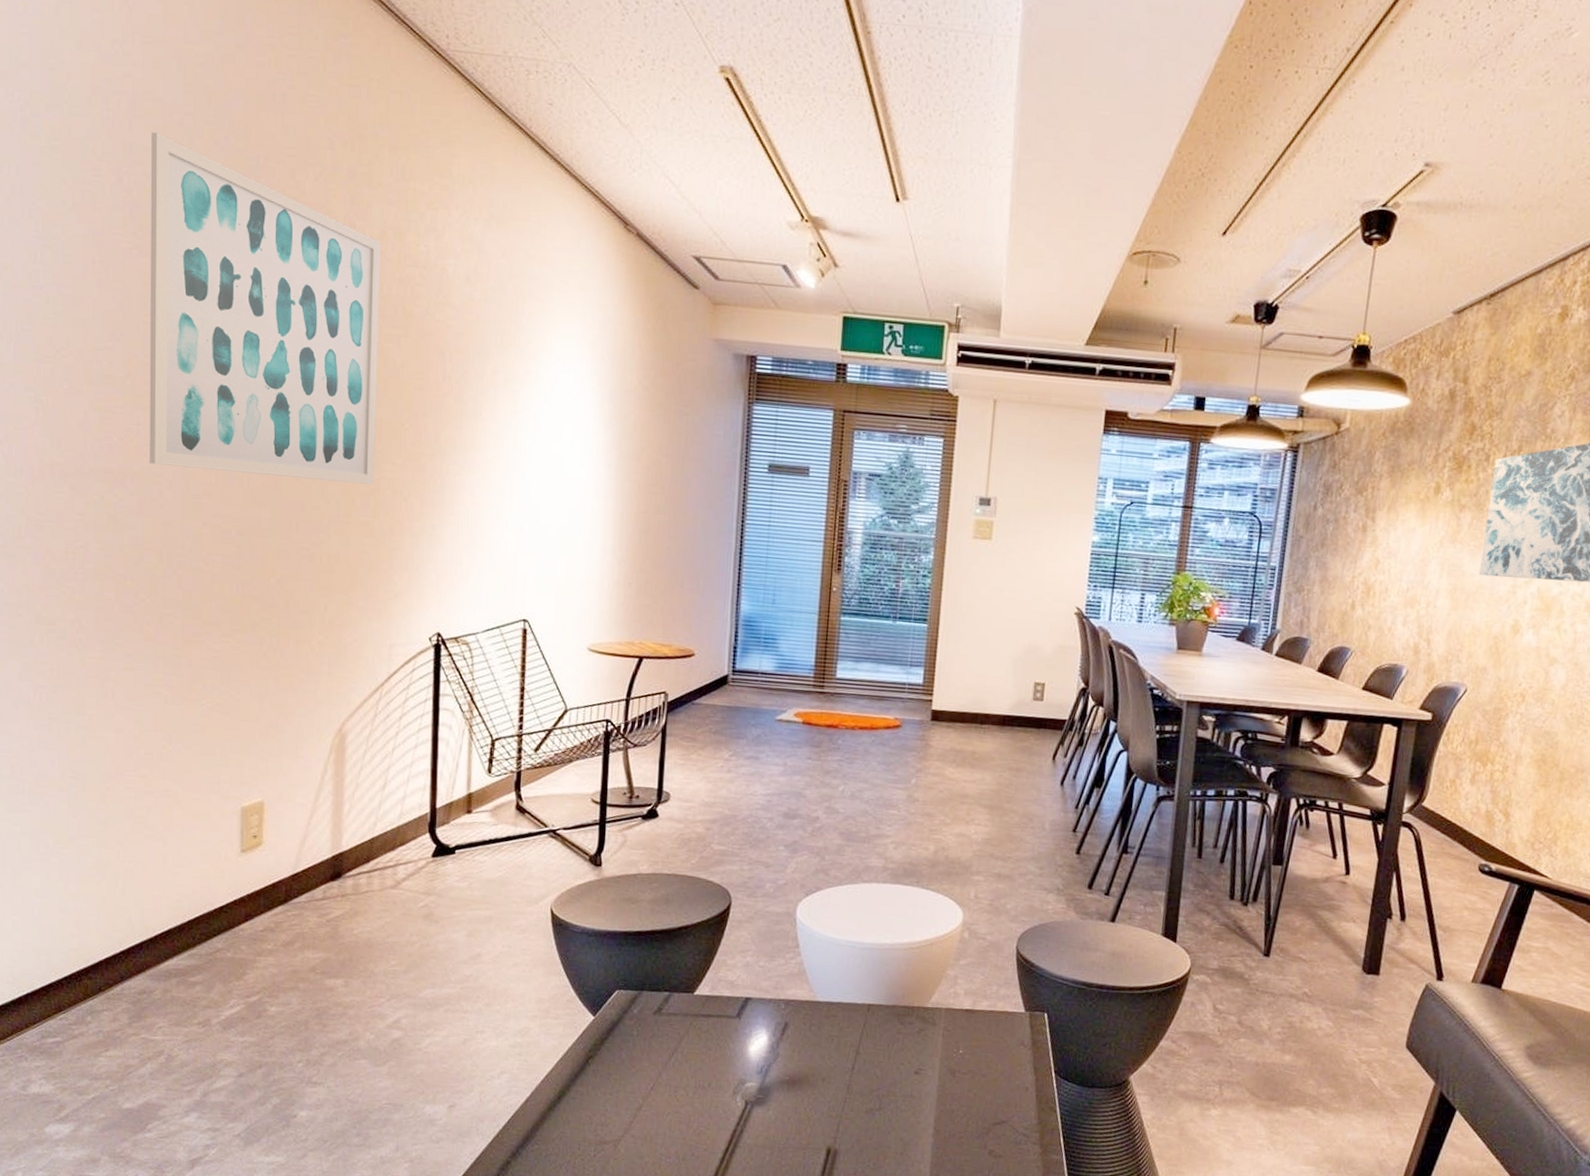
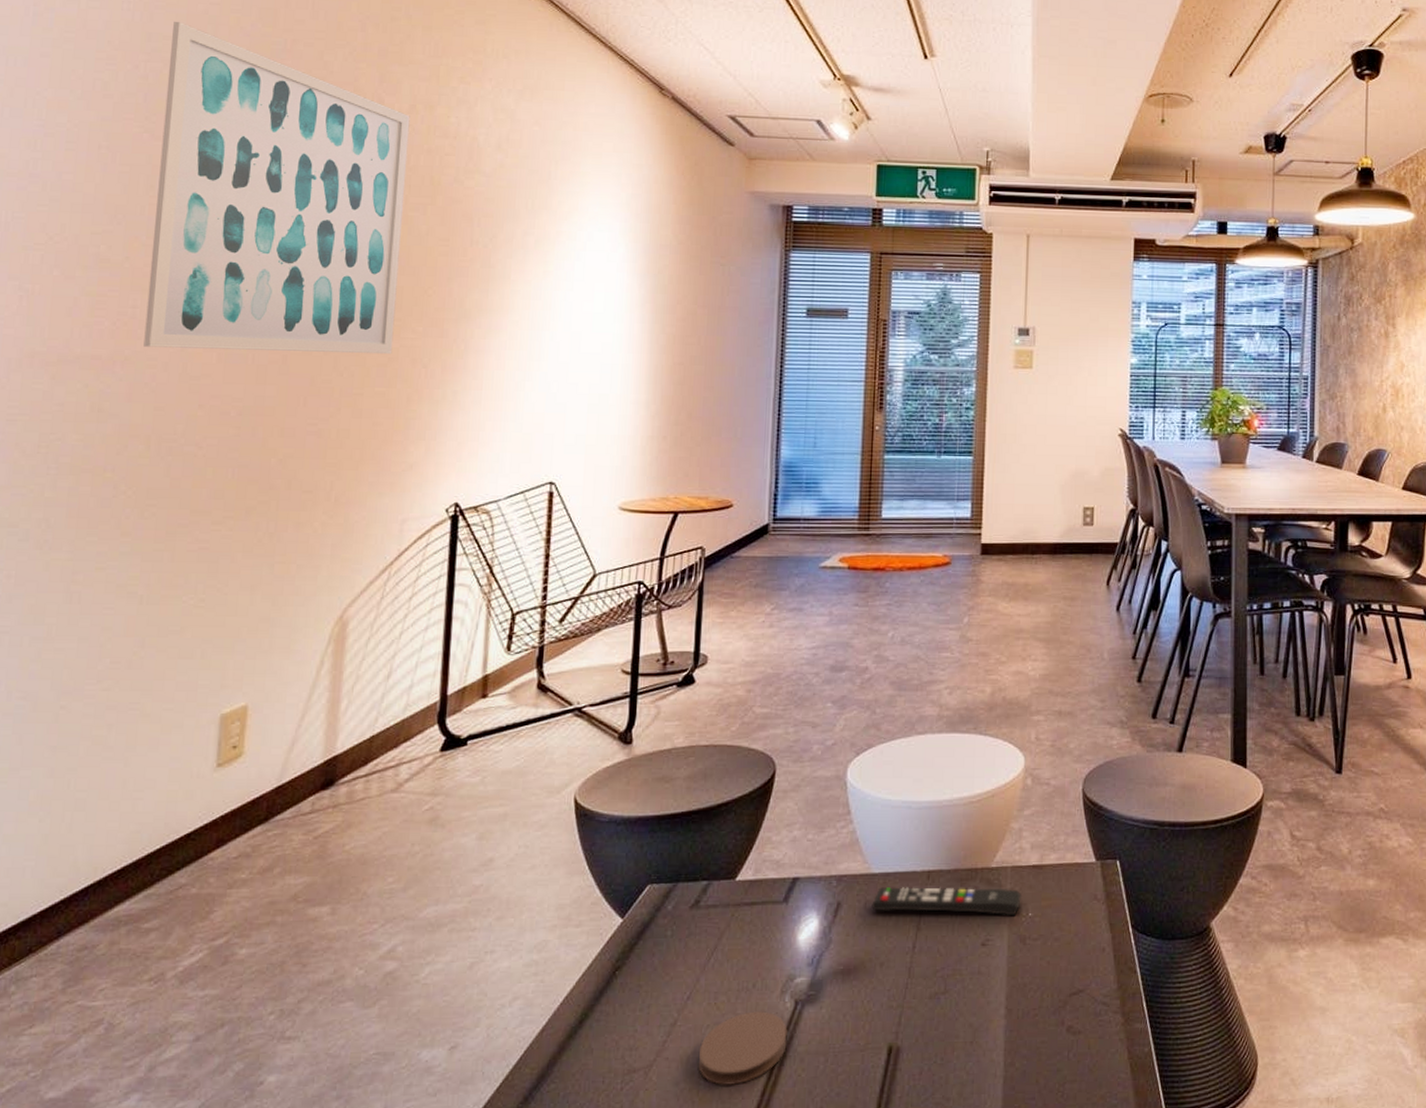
coaster: none [660,1106,738,1164] -> present [698,1011,788,1085]
remote control: none [816,1014,955,1052] -> present [871,887,1023,916]

